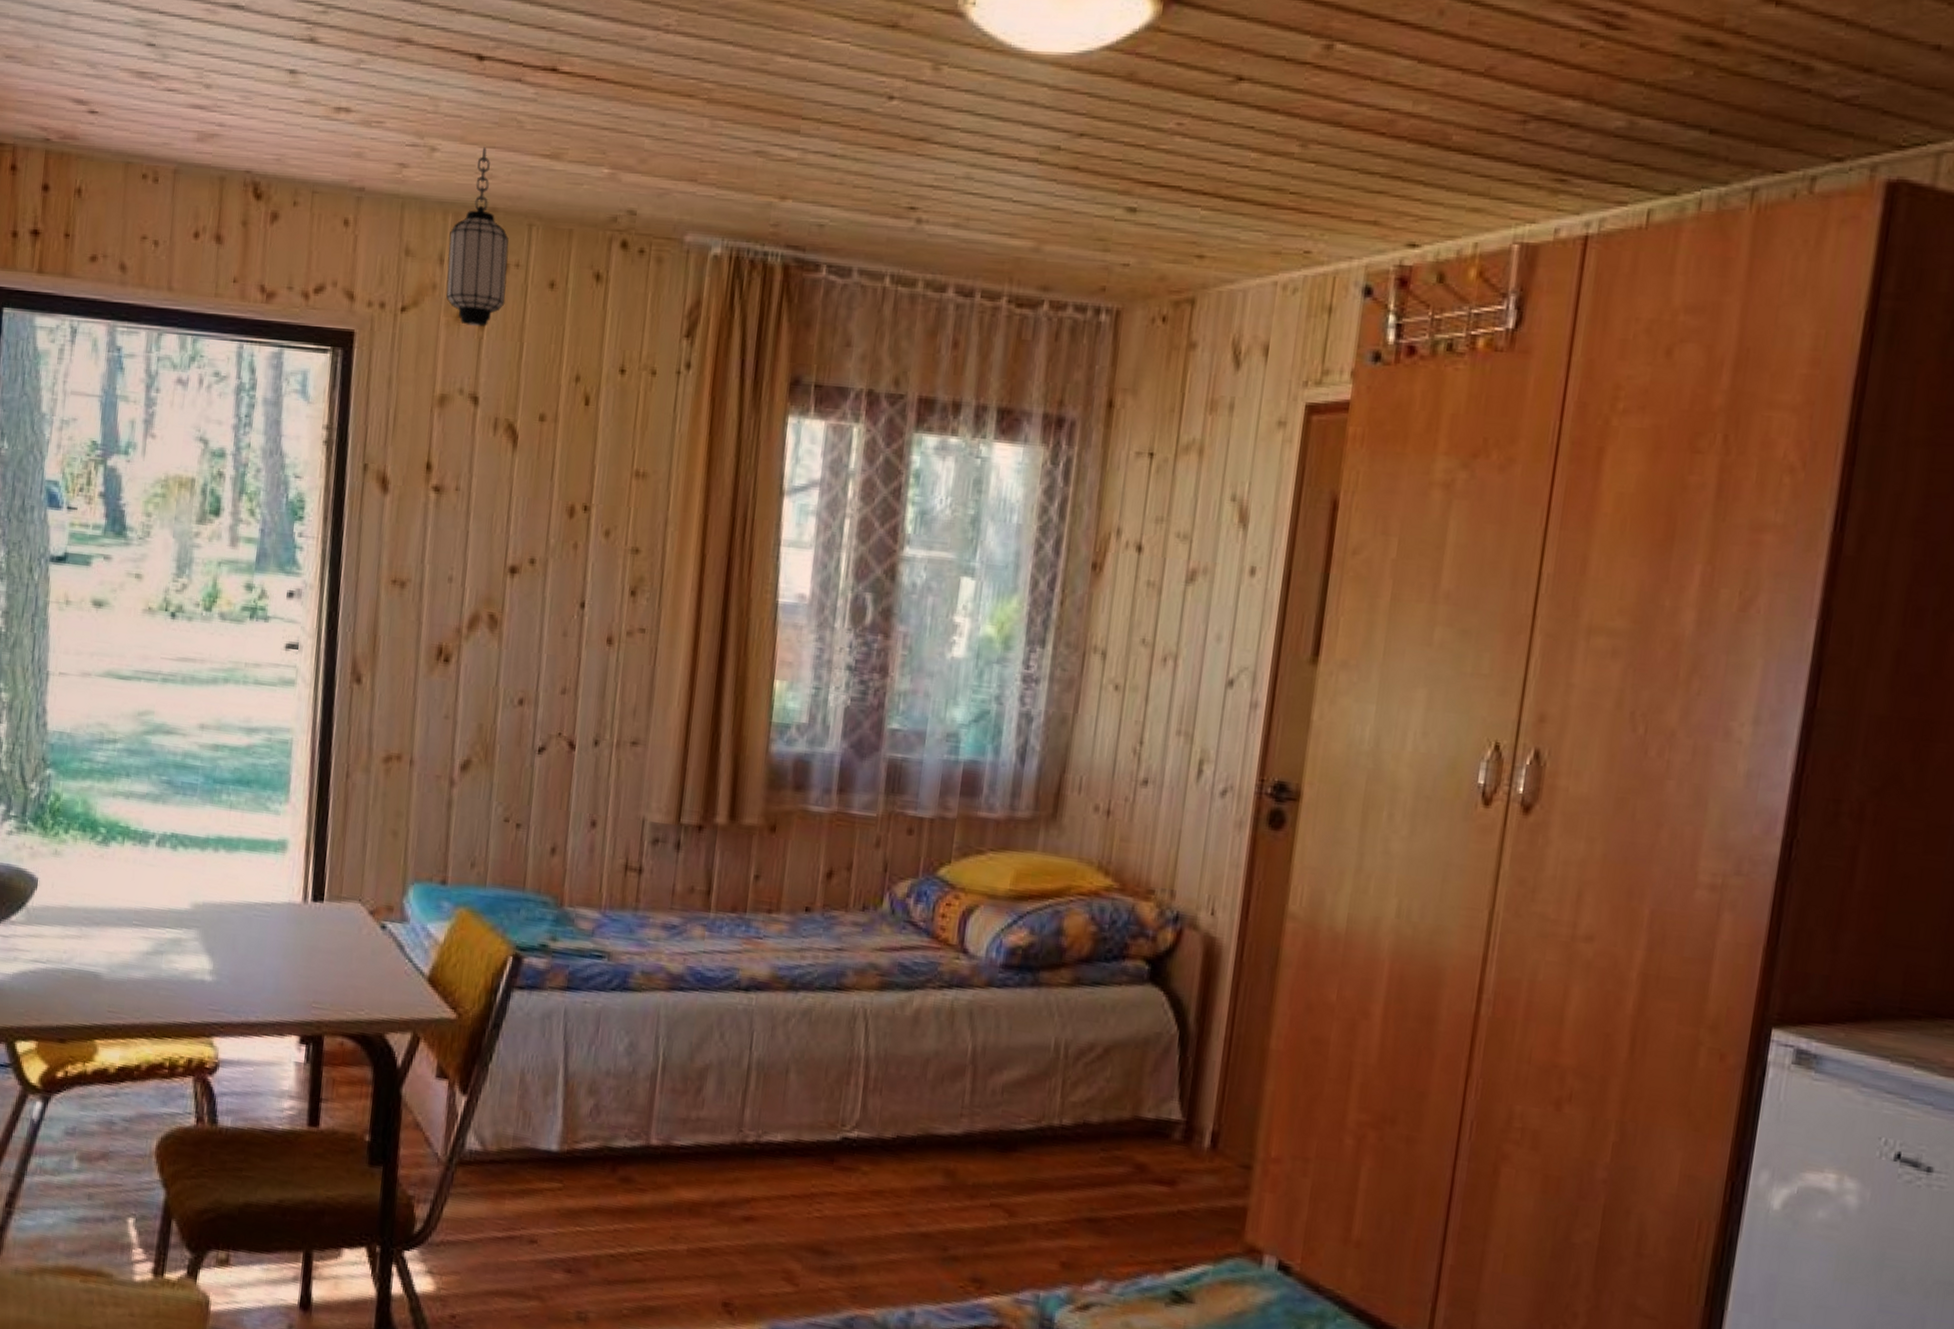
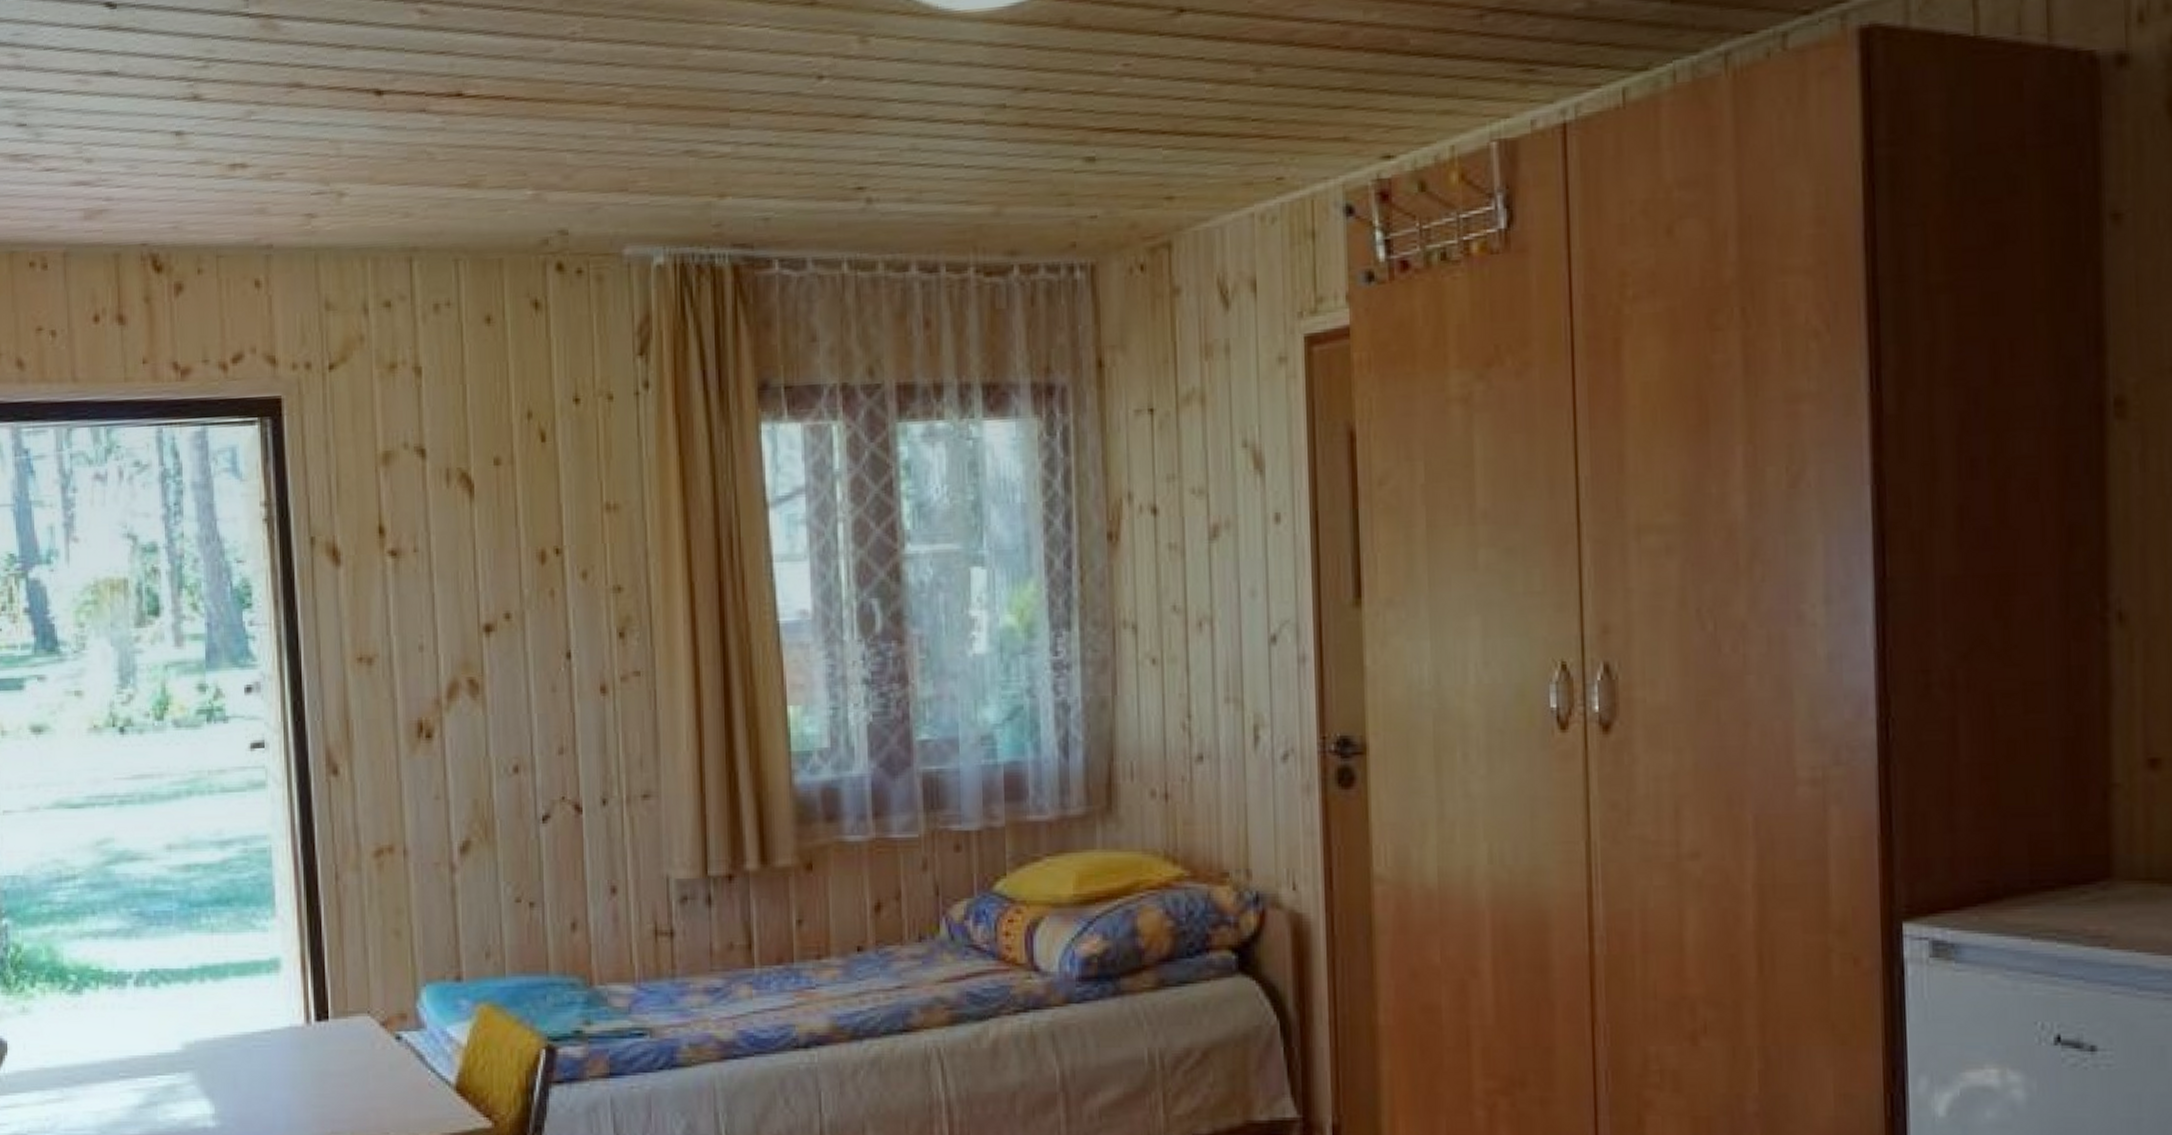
hanging lantern: present [446,147,509,327] -> none [371,185,440,375]

